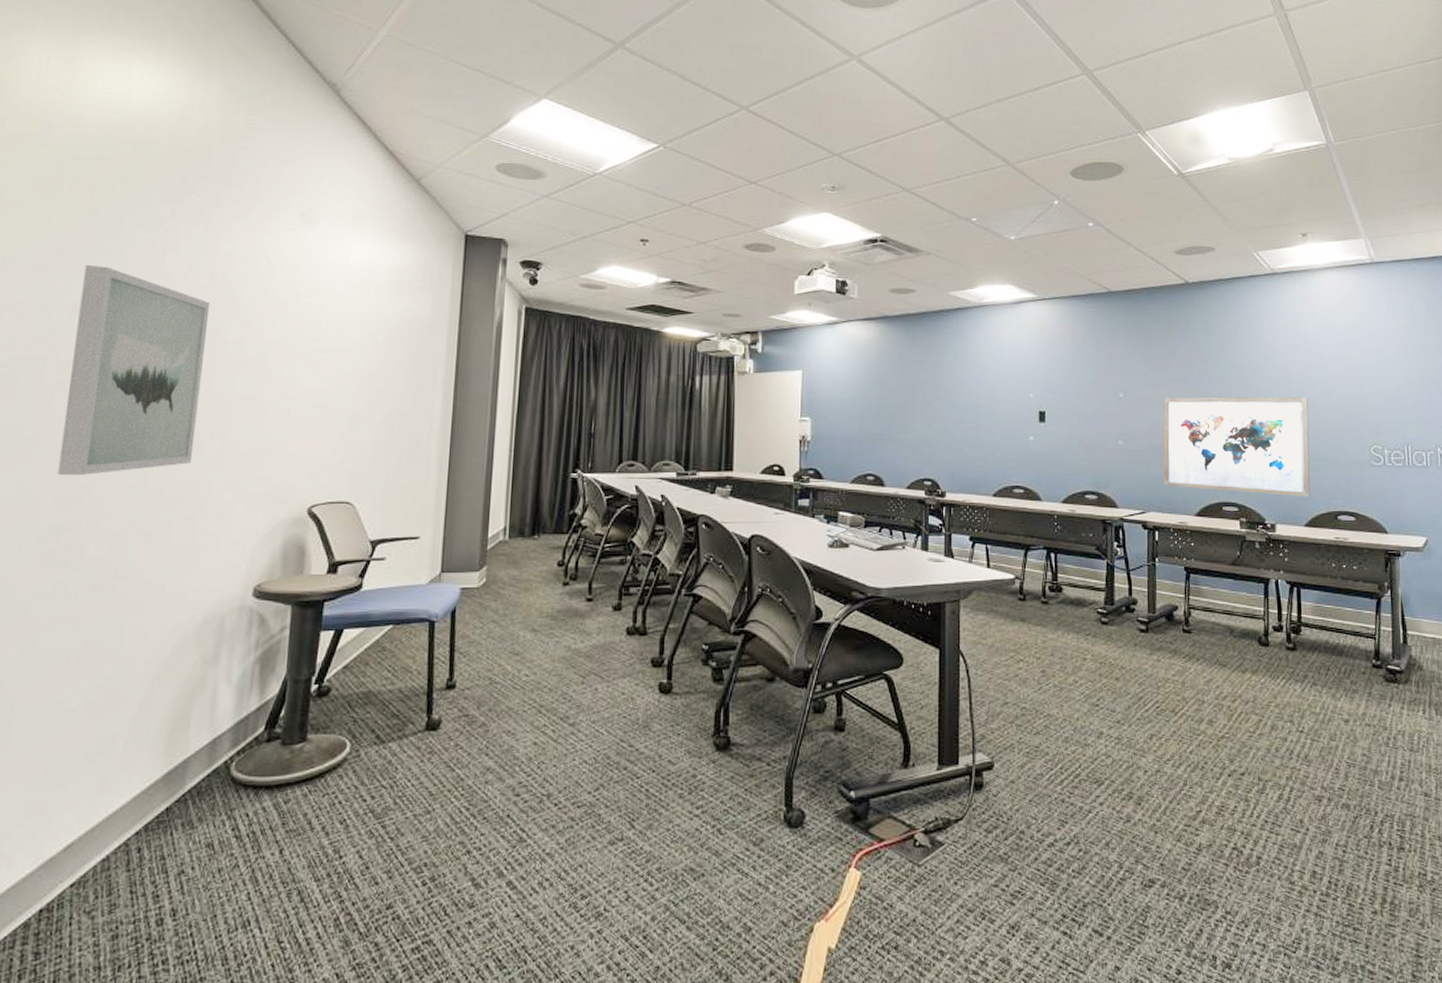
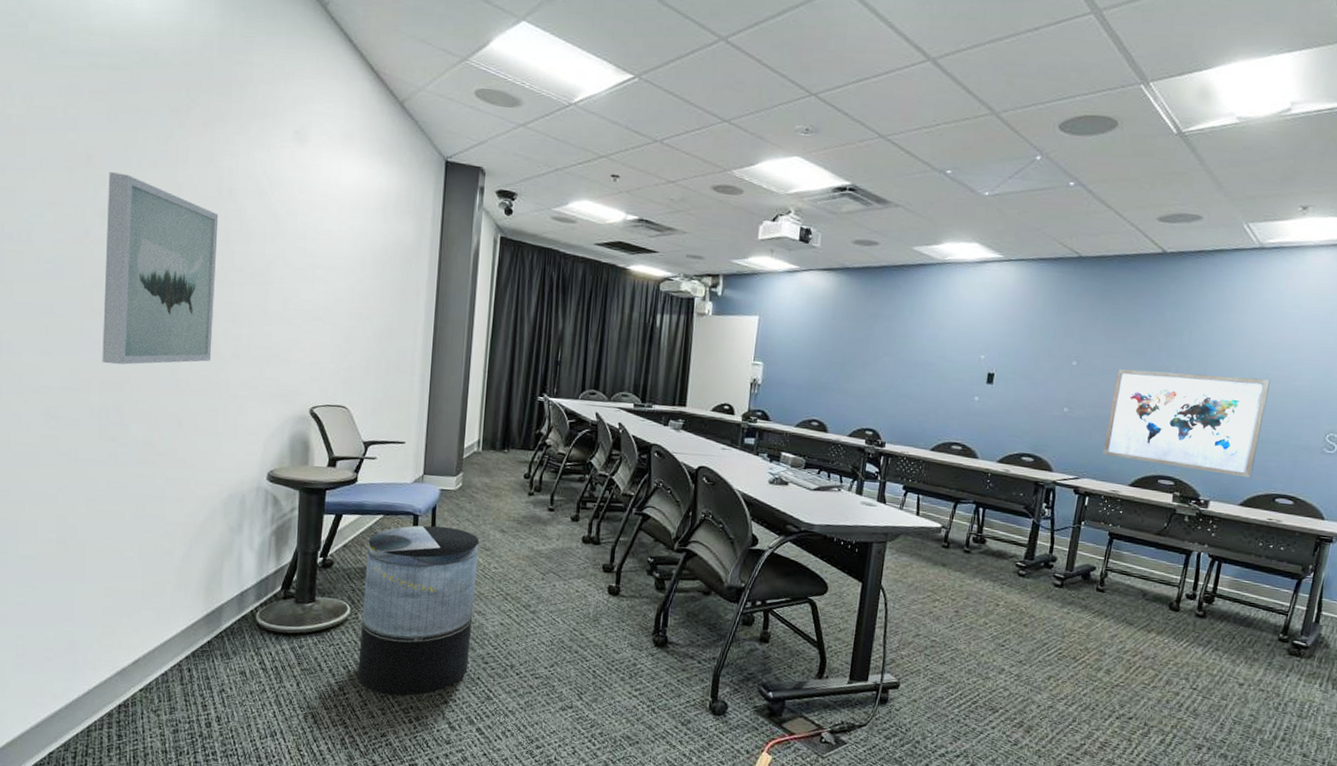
trash can: none [358,631,508,852] -> present [357,525,480,696]

